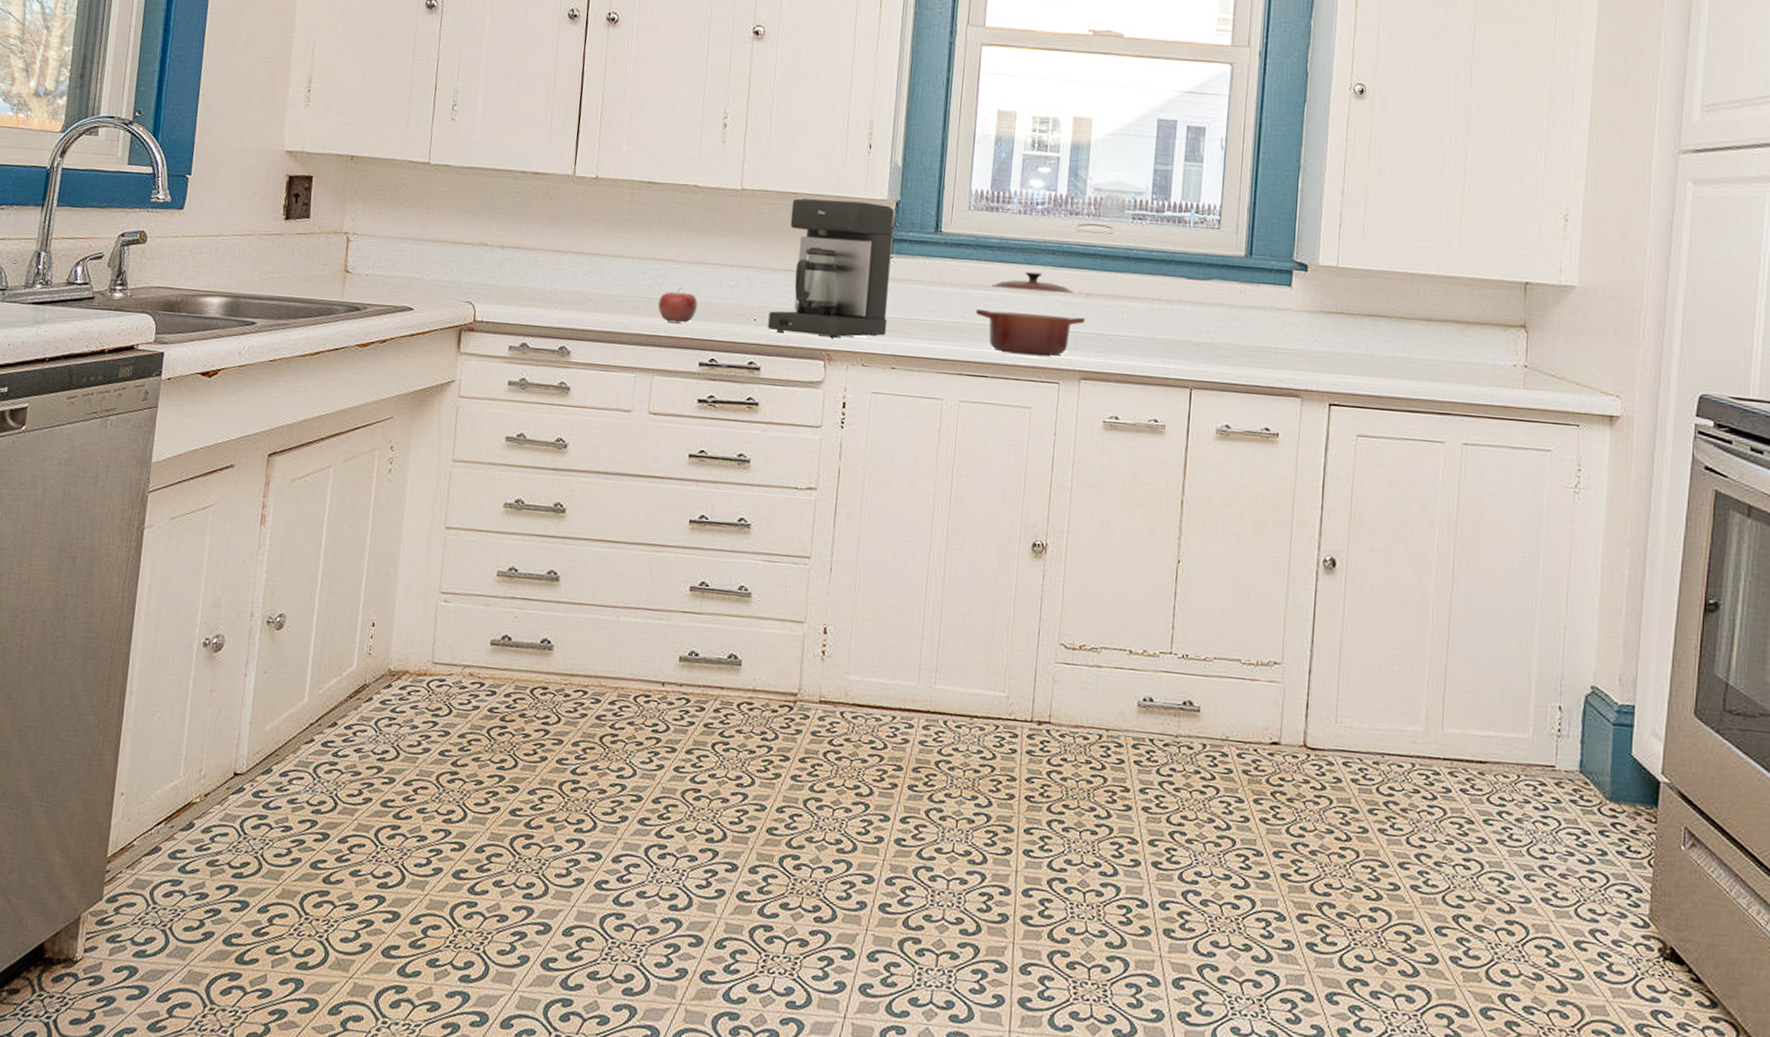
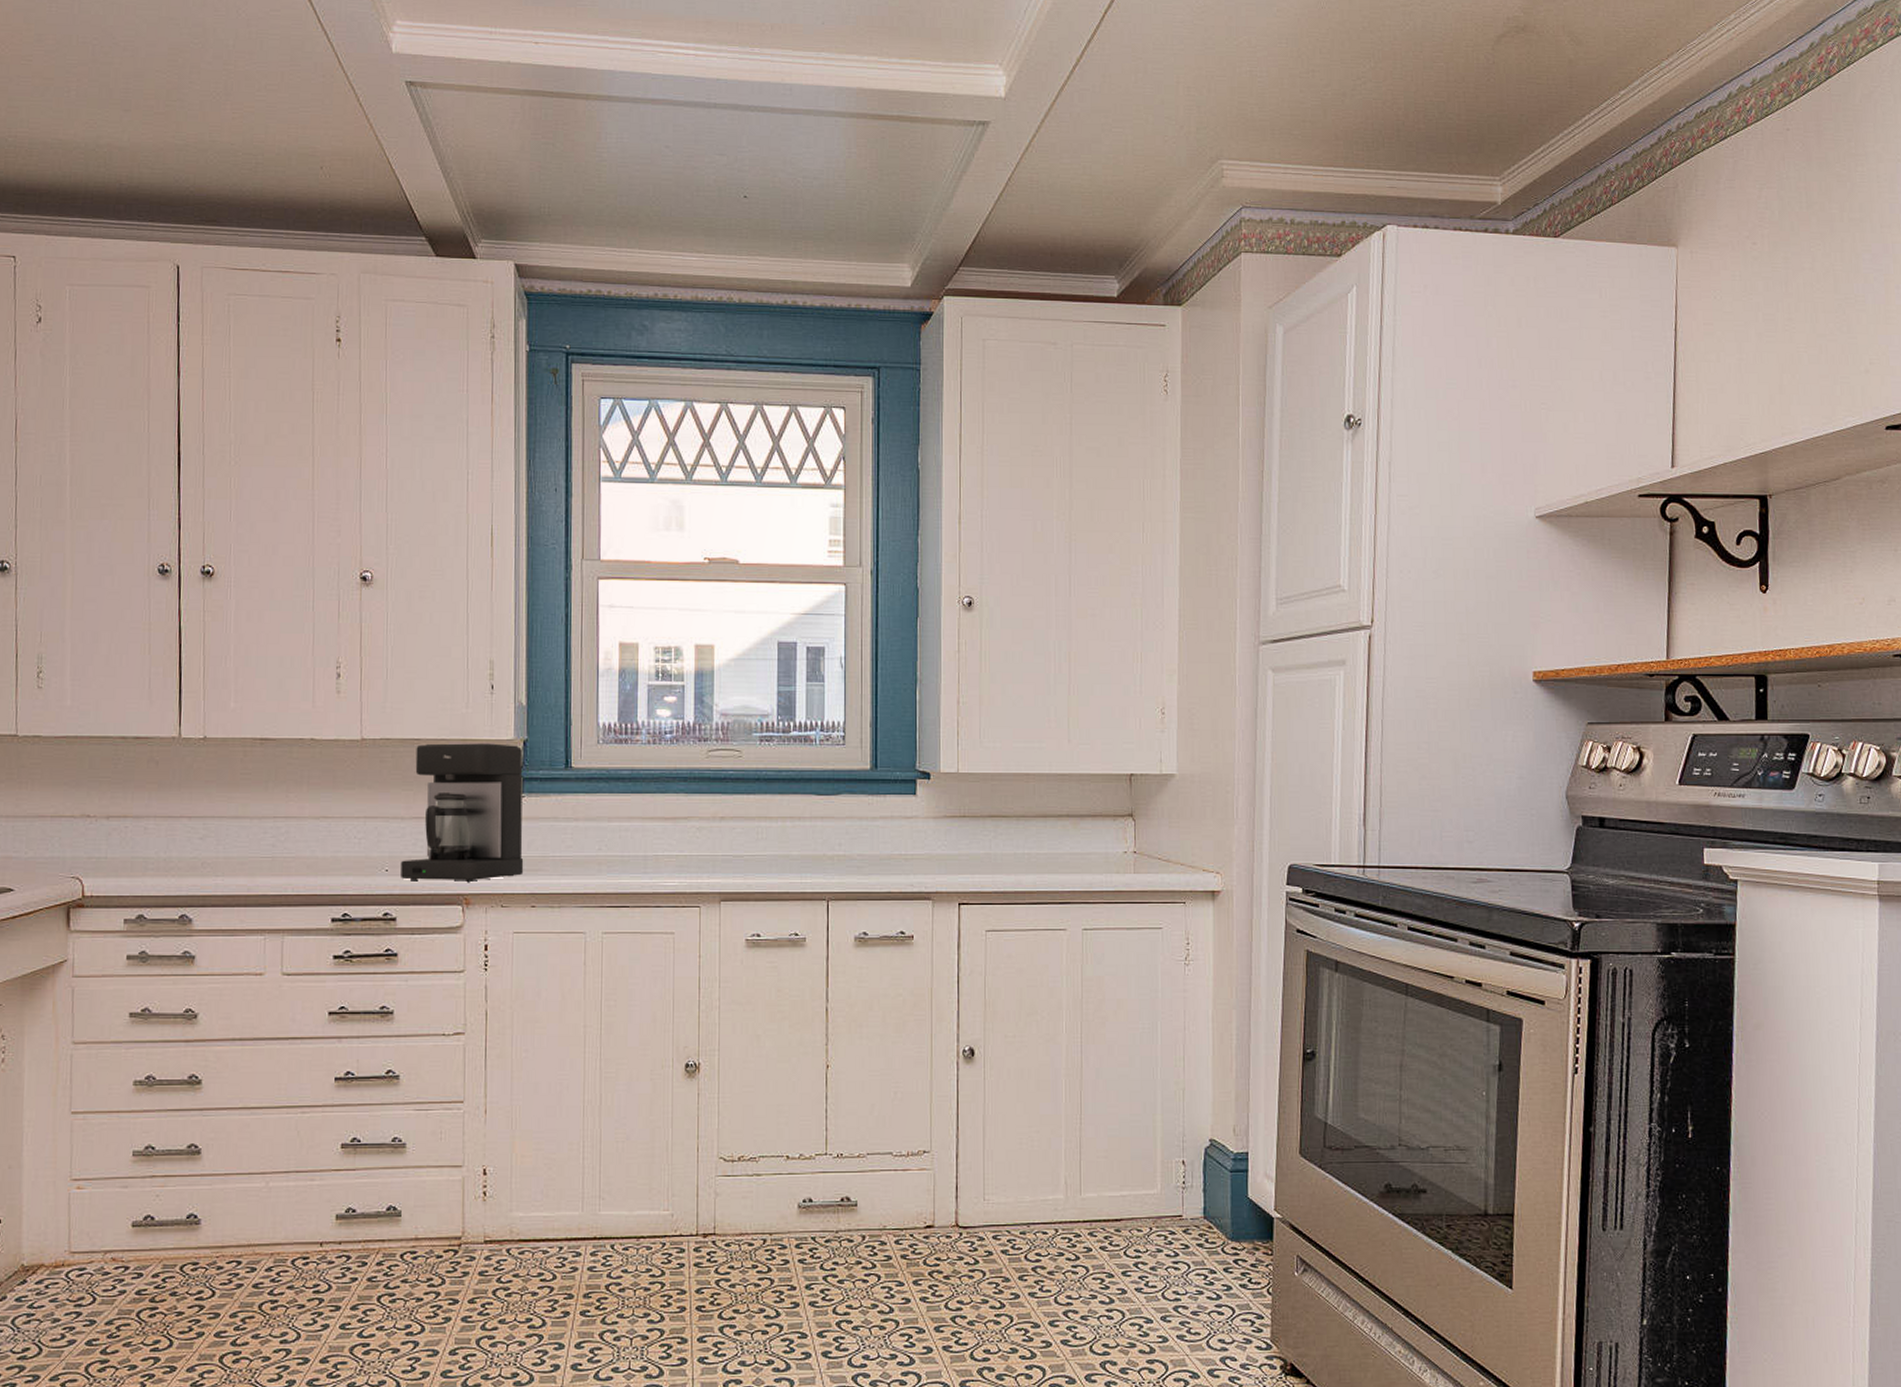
fruit: present [658,287,698,323] -> none [283,844,326,880]
saucepan: present [975,272,1086,356] -> none [612,801,721,880]

